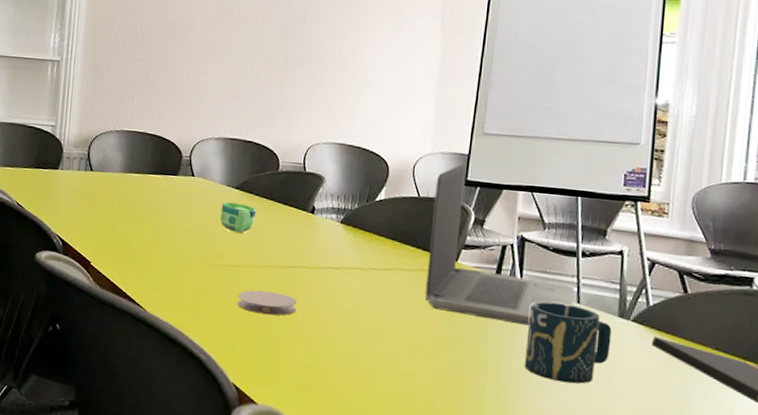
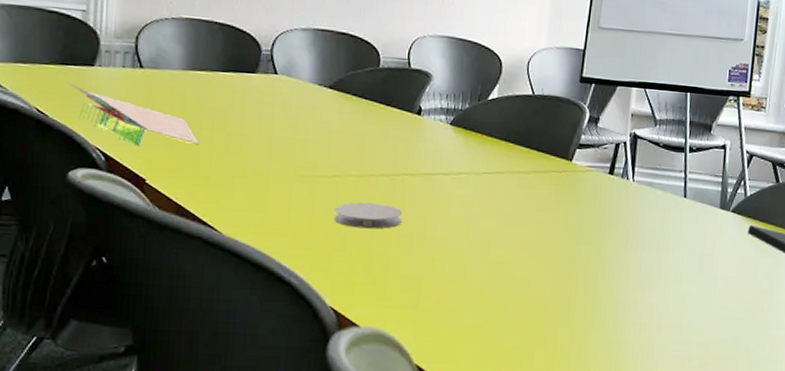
papers: none [38,182,132,235] -> present [67,83,200,145]
cup: present [220,202,257,233] -> none [310,103,355,139]
laptop computer: present [425,163,575,326] -> none [539,59,682,222]
cup: present [524,301,612,384] -> none [634,197,714,276]

